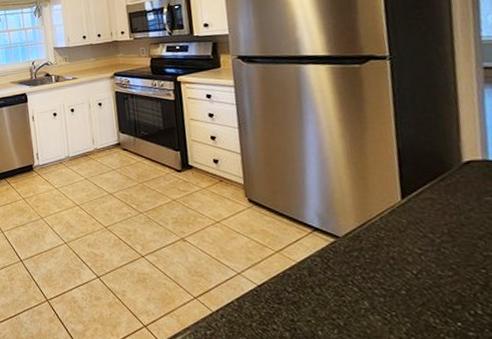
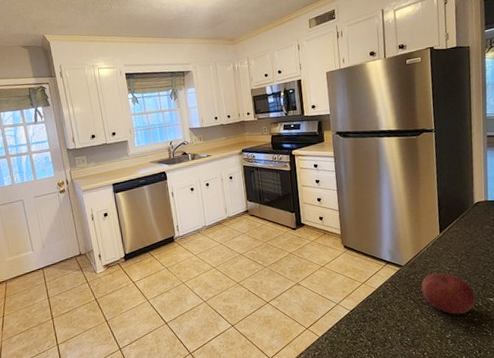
fruit: none [371,254,469,321] -> present [421,273,475,315]

